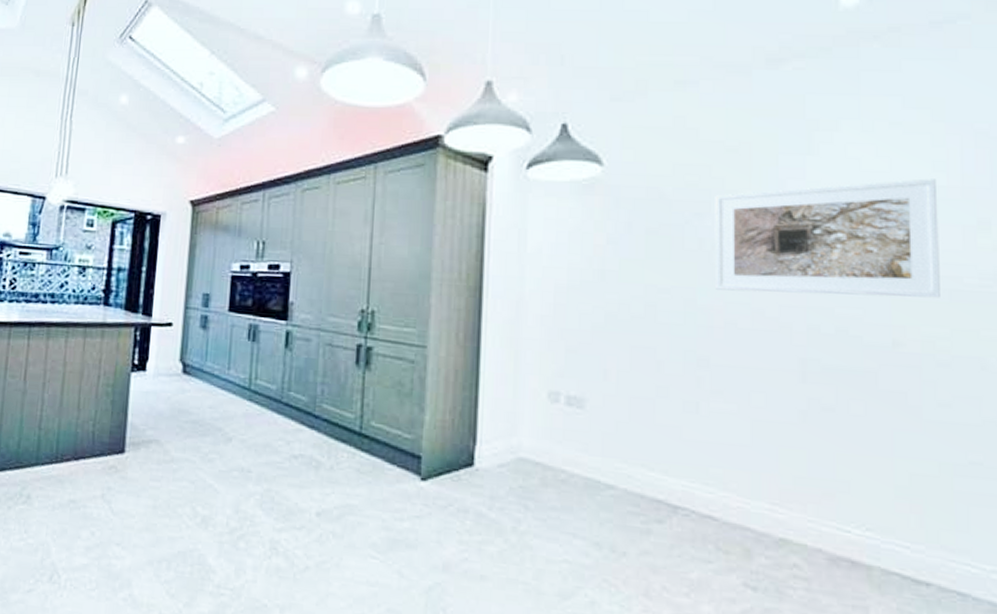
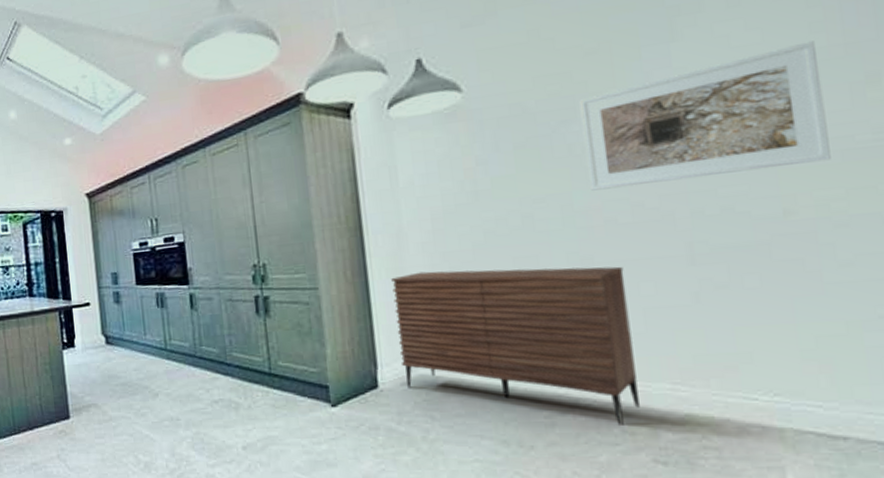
sideboard: none [501,346,737,542] -> present [391,266,640,425]

